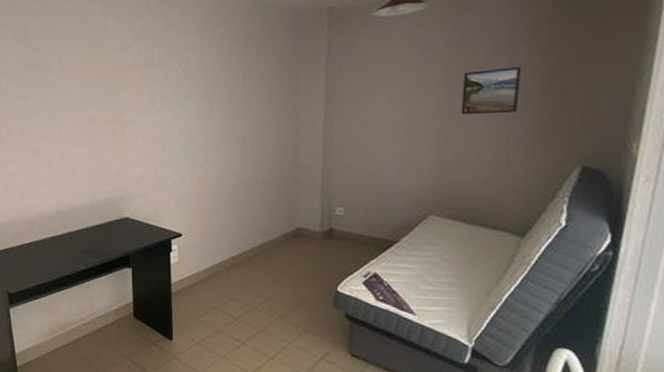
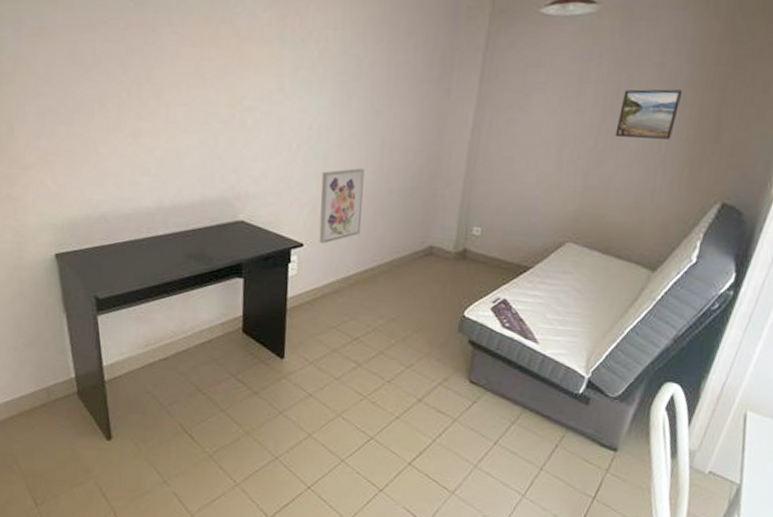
wall art: none [193,164,232,233] -> present [318,168,365,244]

